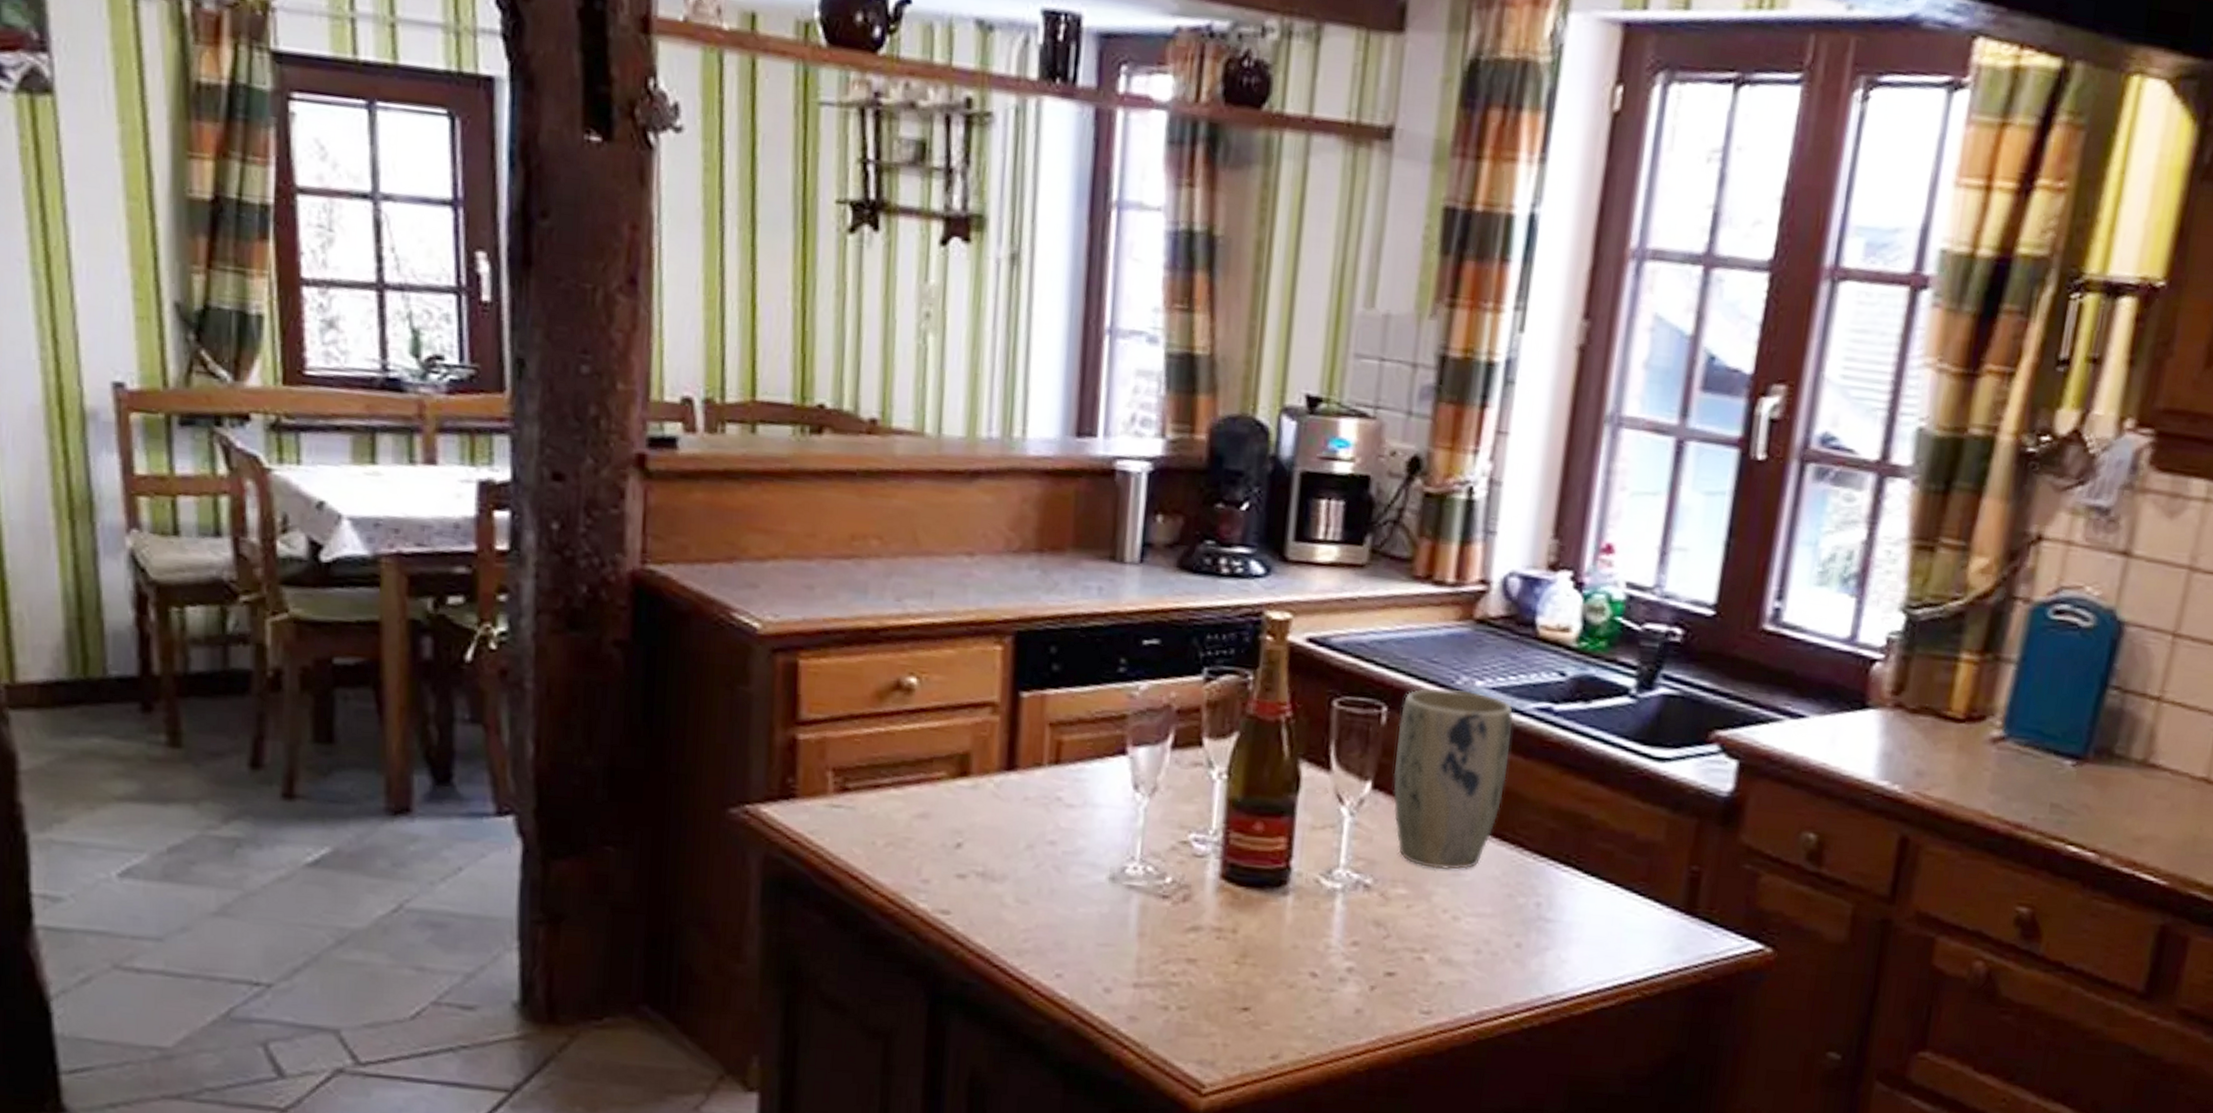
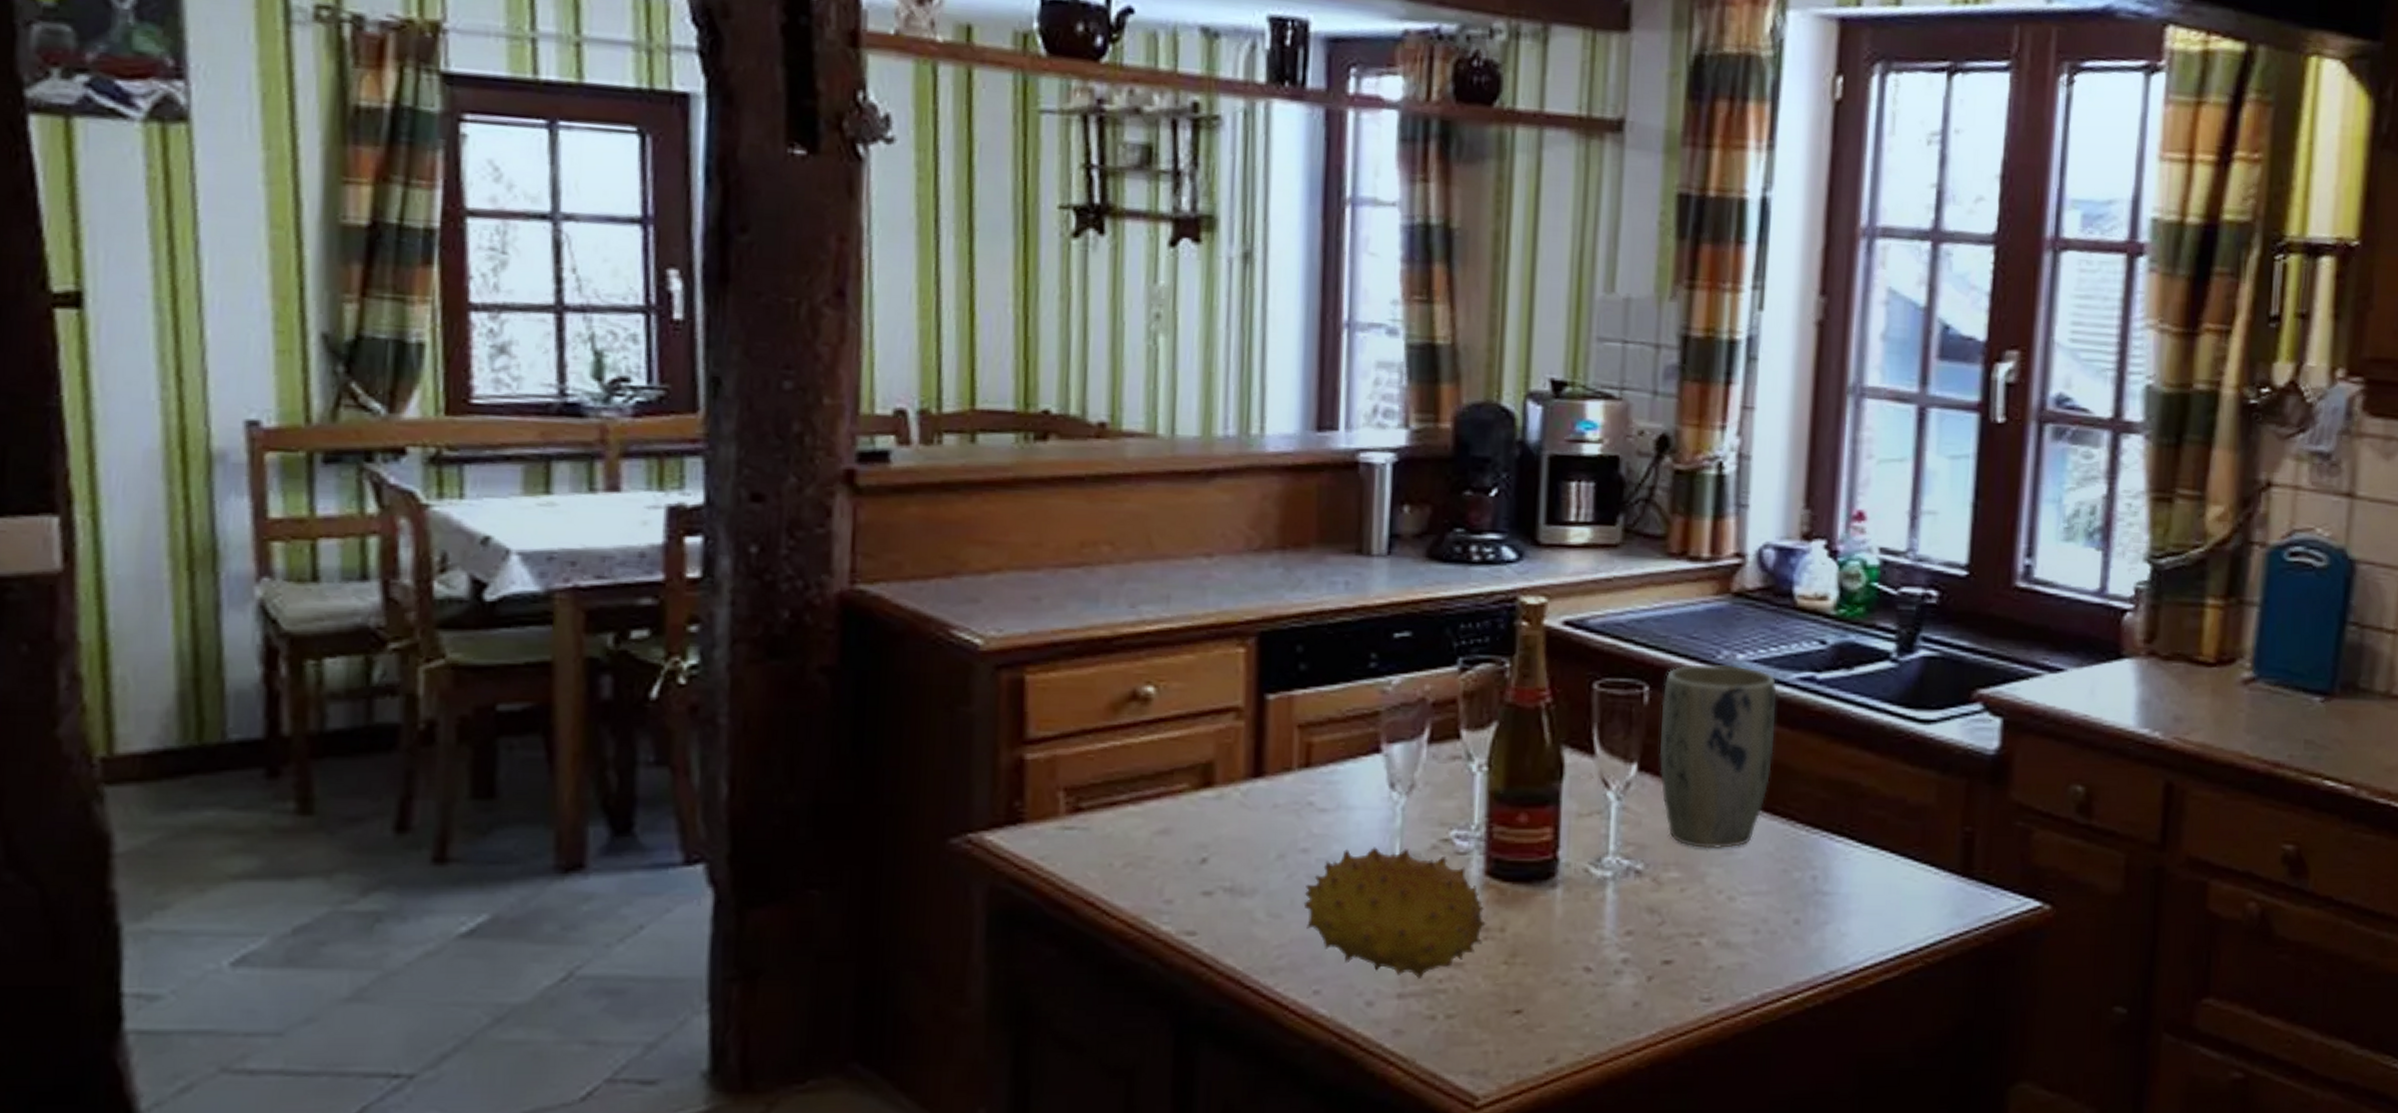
fruit: none [1049,843,1221,972] -> present [1303,847,1487,980]

